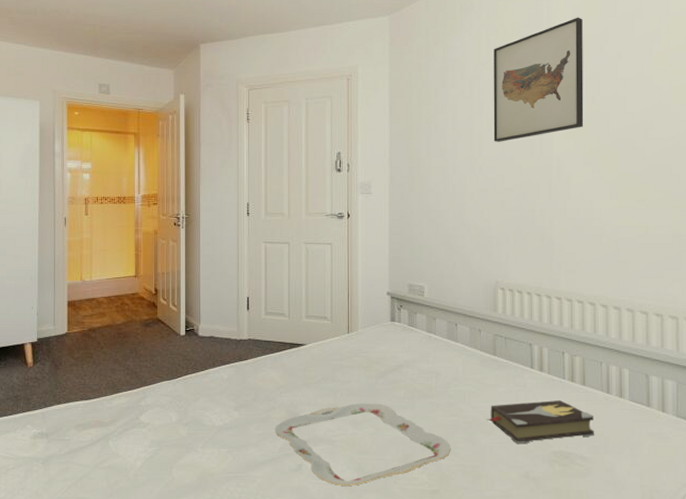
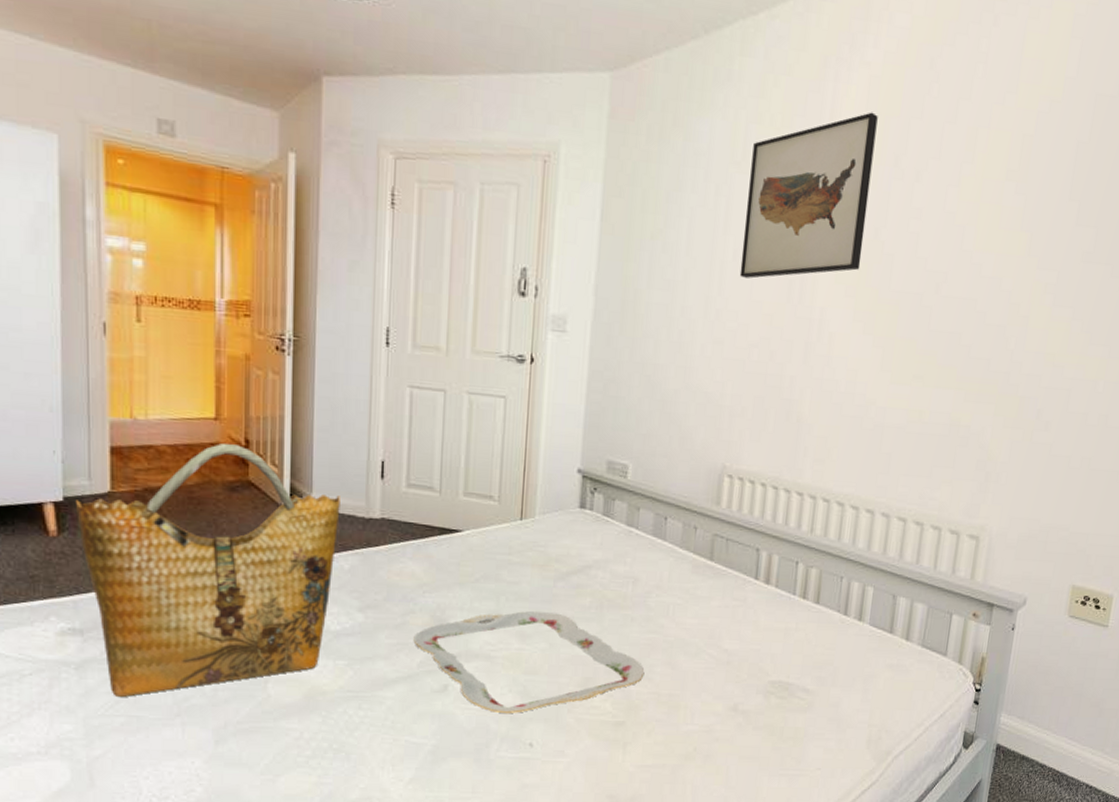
grocery bag: none [44,293,220,483] -> present [75,443,340,697]
hardback book: present [486,400,595,444] -> none [692,620,825,671]

